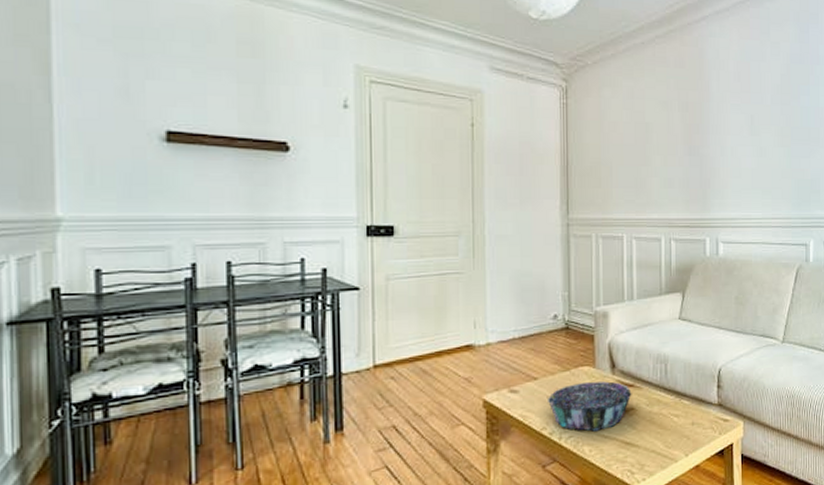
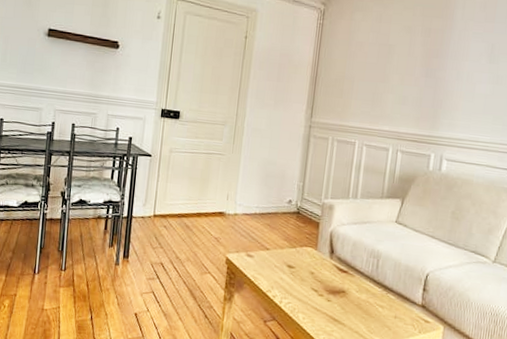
decorative bowl: present [548,381,632,431] -> none [275,260,345,304]

